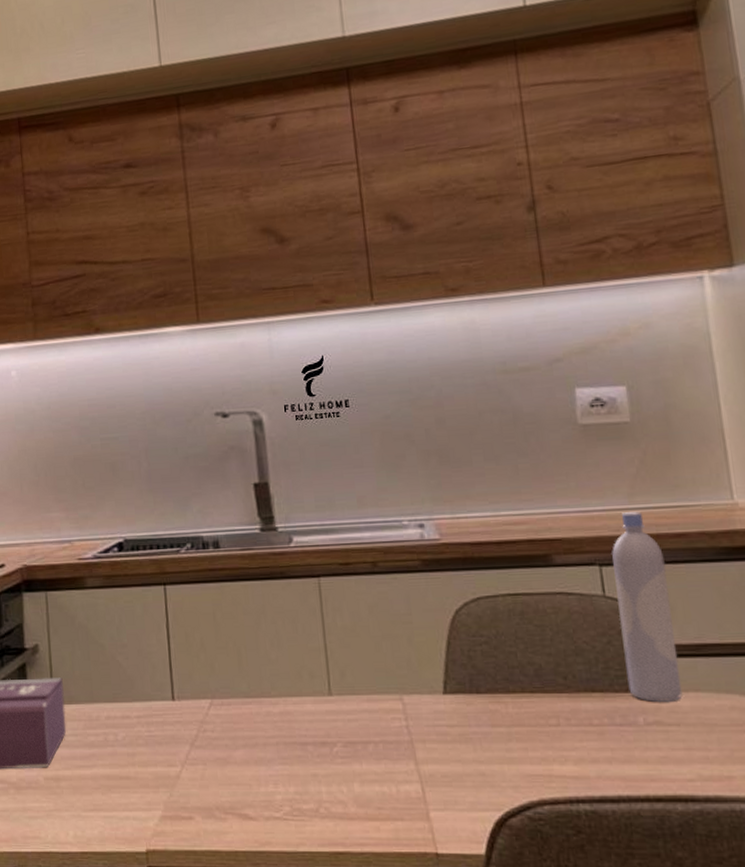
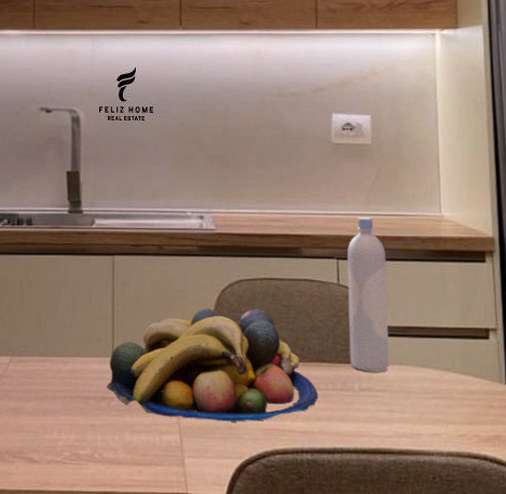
fruit bowl: none [326,630,591,767] -> present [106,308,318,422]

